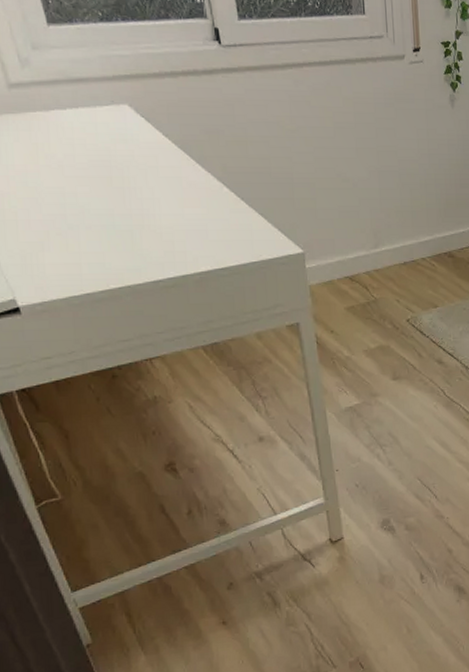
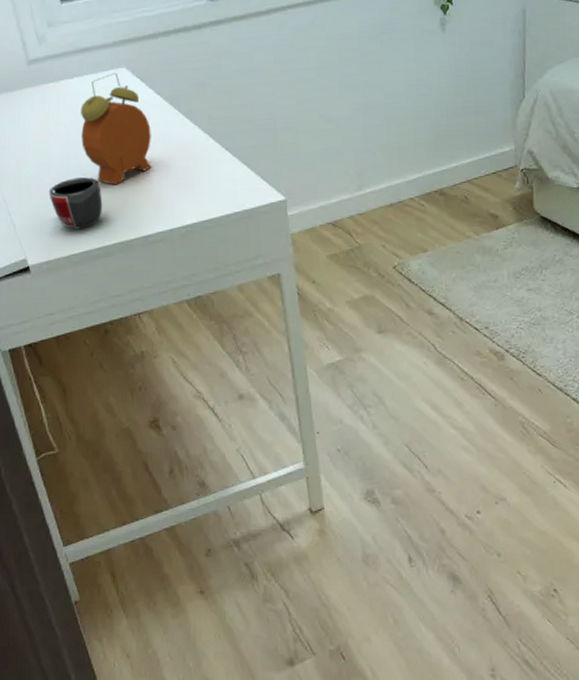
mug: none [40,216,106,271] -> present [49,177,103,230]
alarm clock: none [76,109,161,227] -> present [81,73,152,185]

